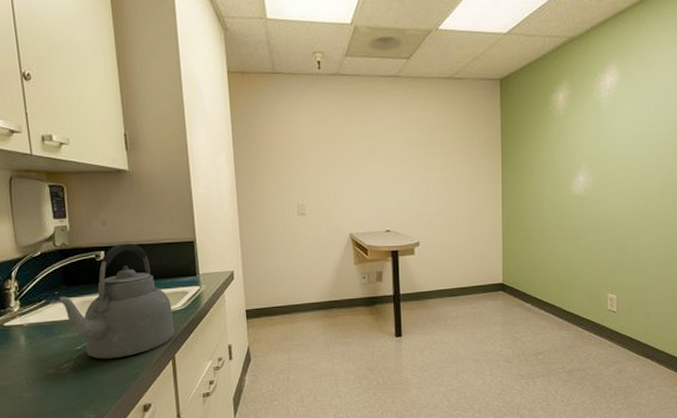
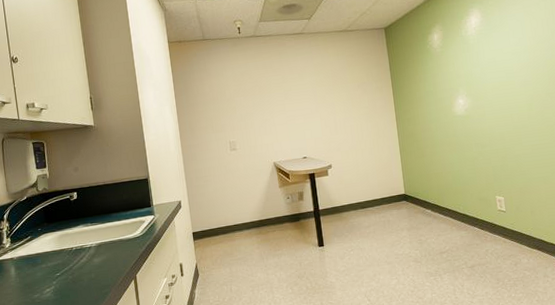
kettle: present [49,243,175,359] -> none [34,184,136,283]

